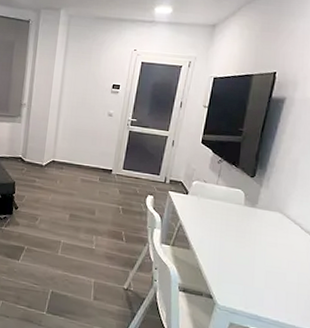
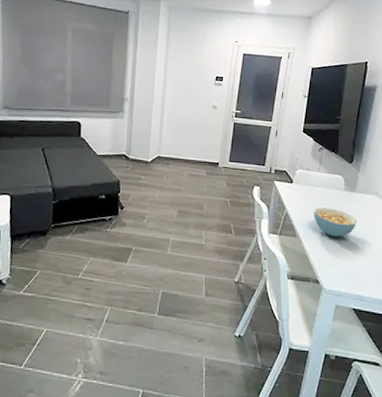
cereal bowl: none [209,221,258,253] -> present [314,207,358,237]

